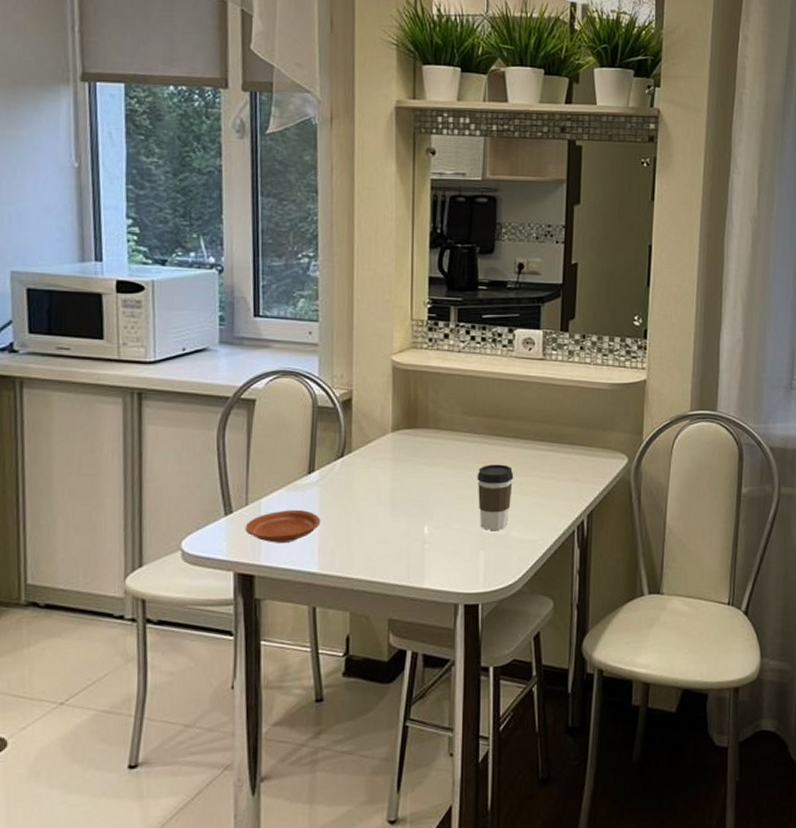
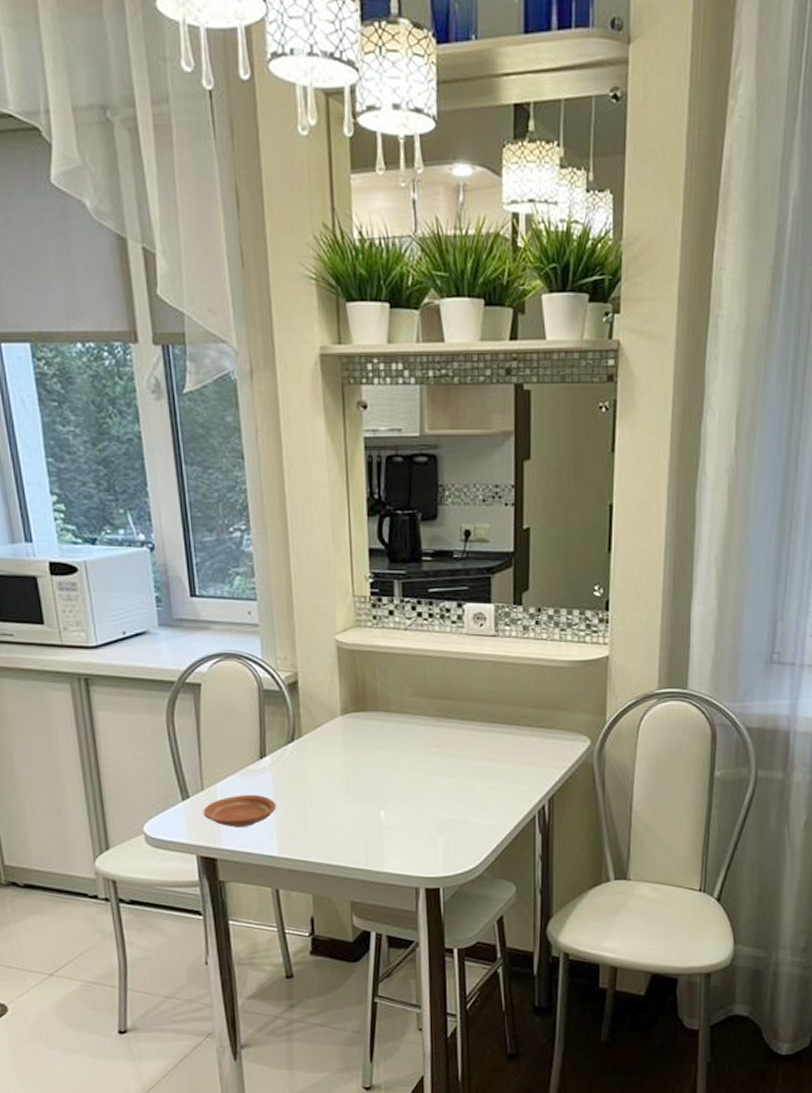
coffee cup: present [477,464,514,530] -> none [431,748,470,815]

